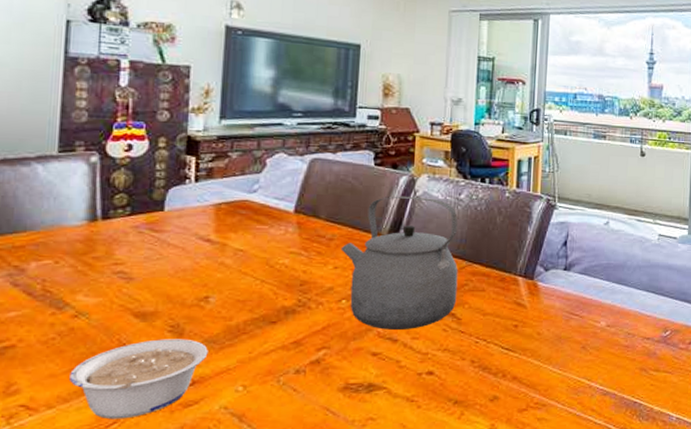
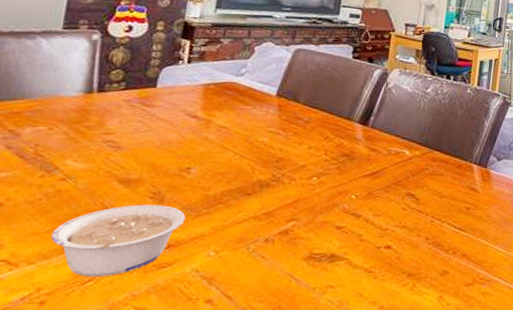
tea kettle: present [340,196,458,330] -> none [315,86,423,207]

